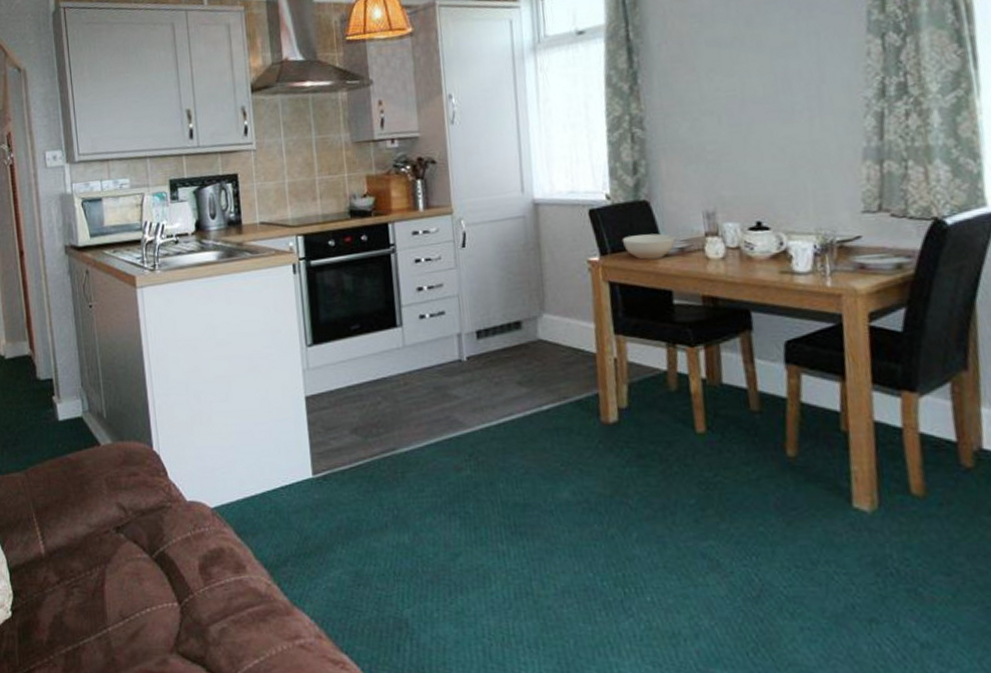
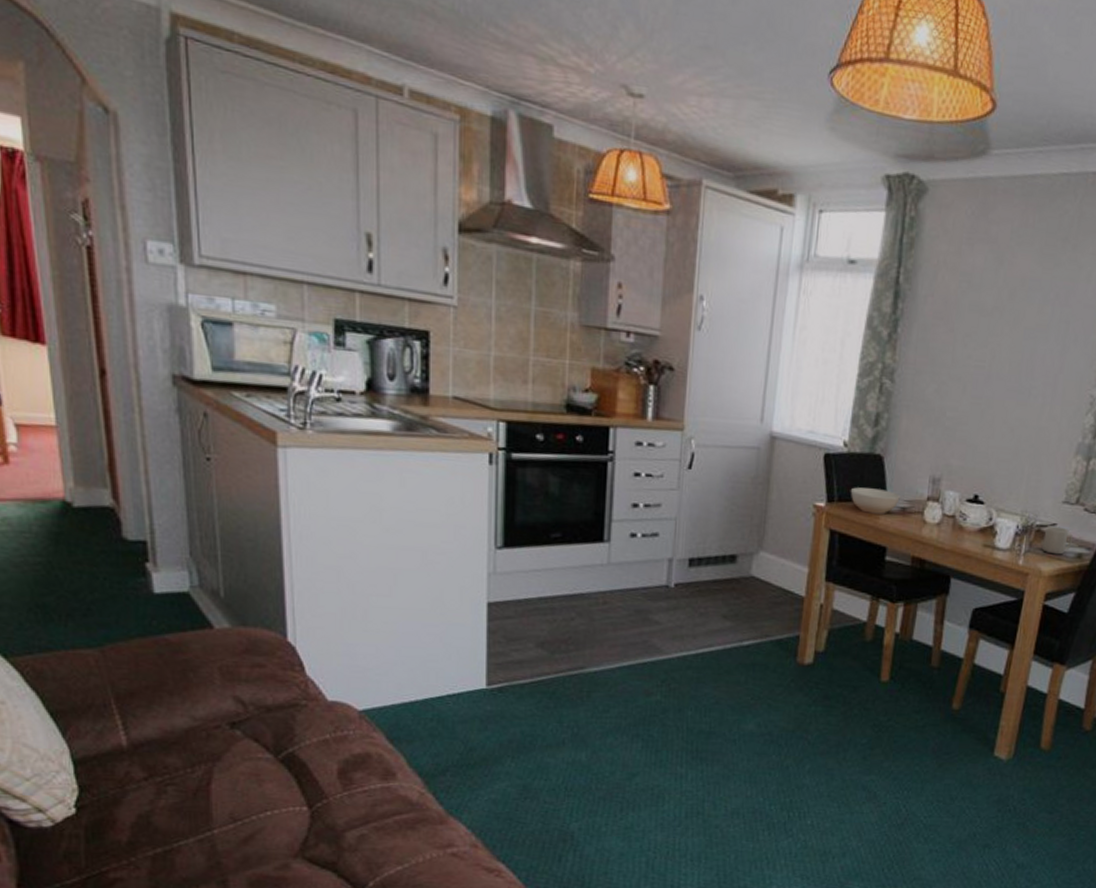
mug: none [848,238,886,270] -> present [1042,526,1073,555]

